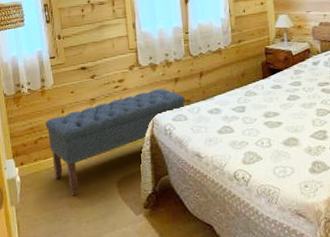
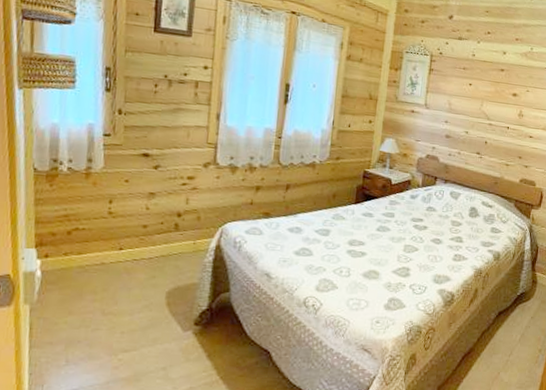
bench: present [45,88,186,196] -> none [85,194,265,302]

